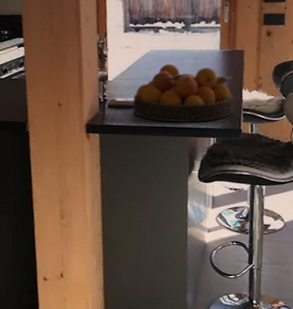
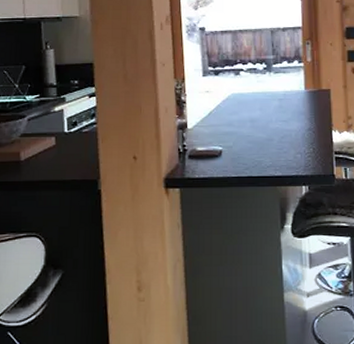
fruit bowl: present [133,63,234,123] -> none [215,107,323,170]

